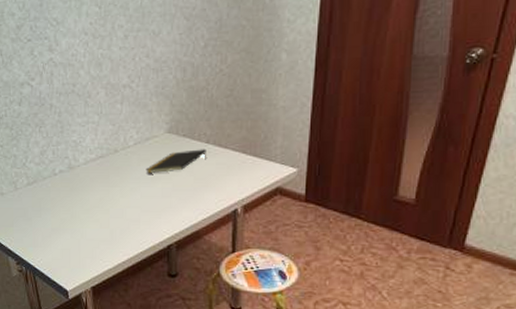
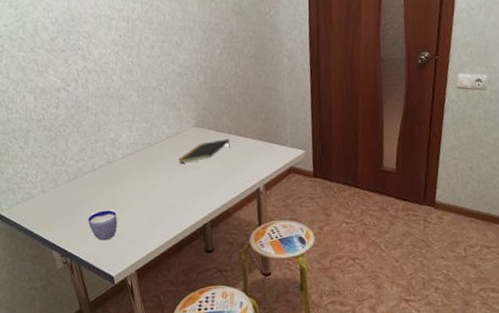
cup: none [45,219,75,252] -> present [88,210,118,241]

